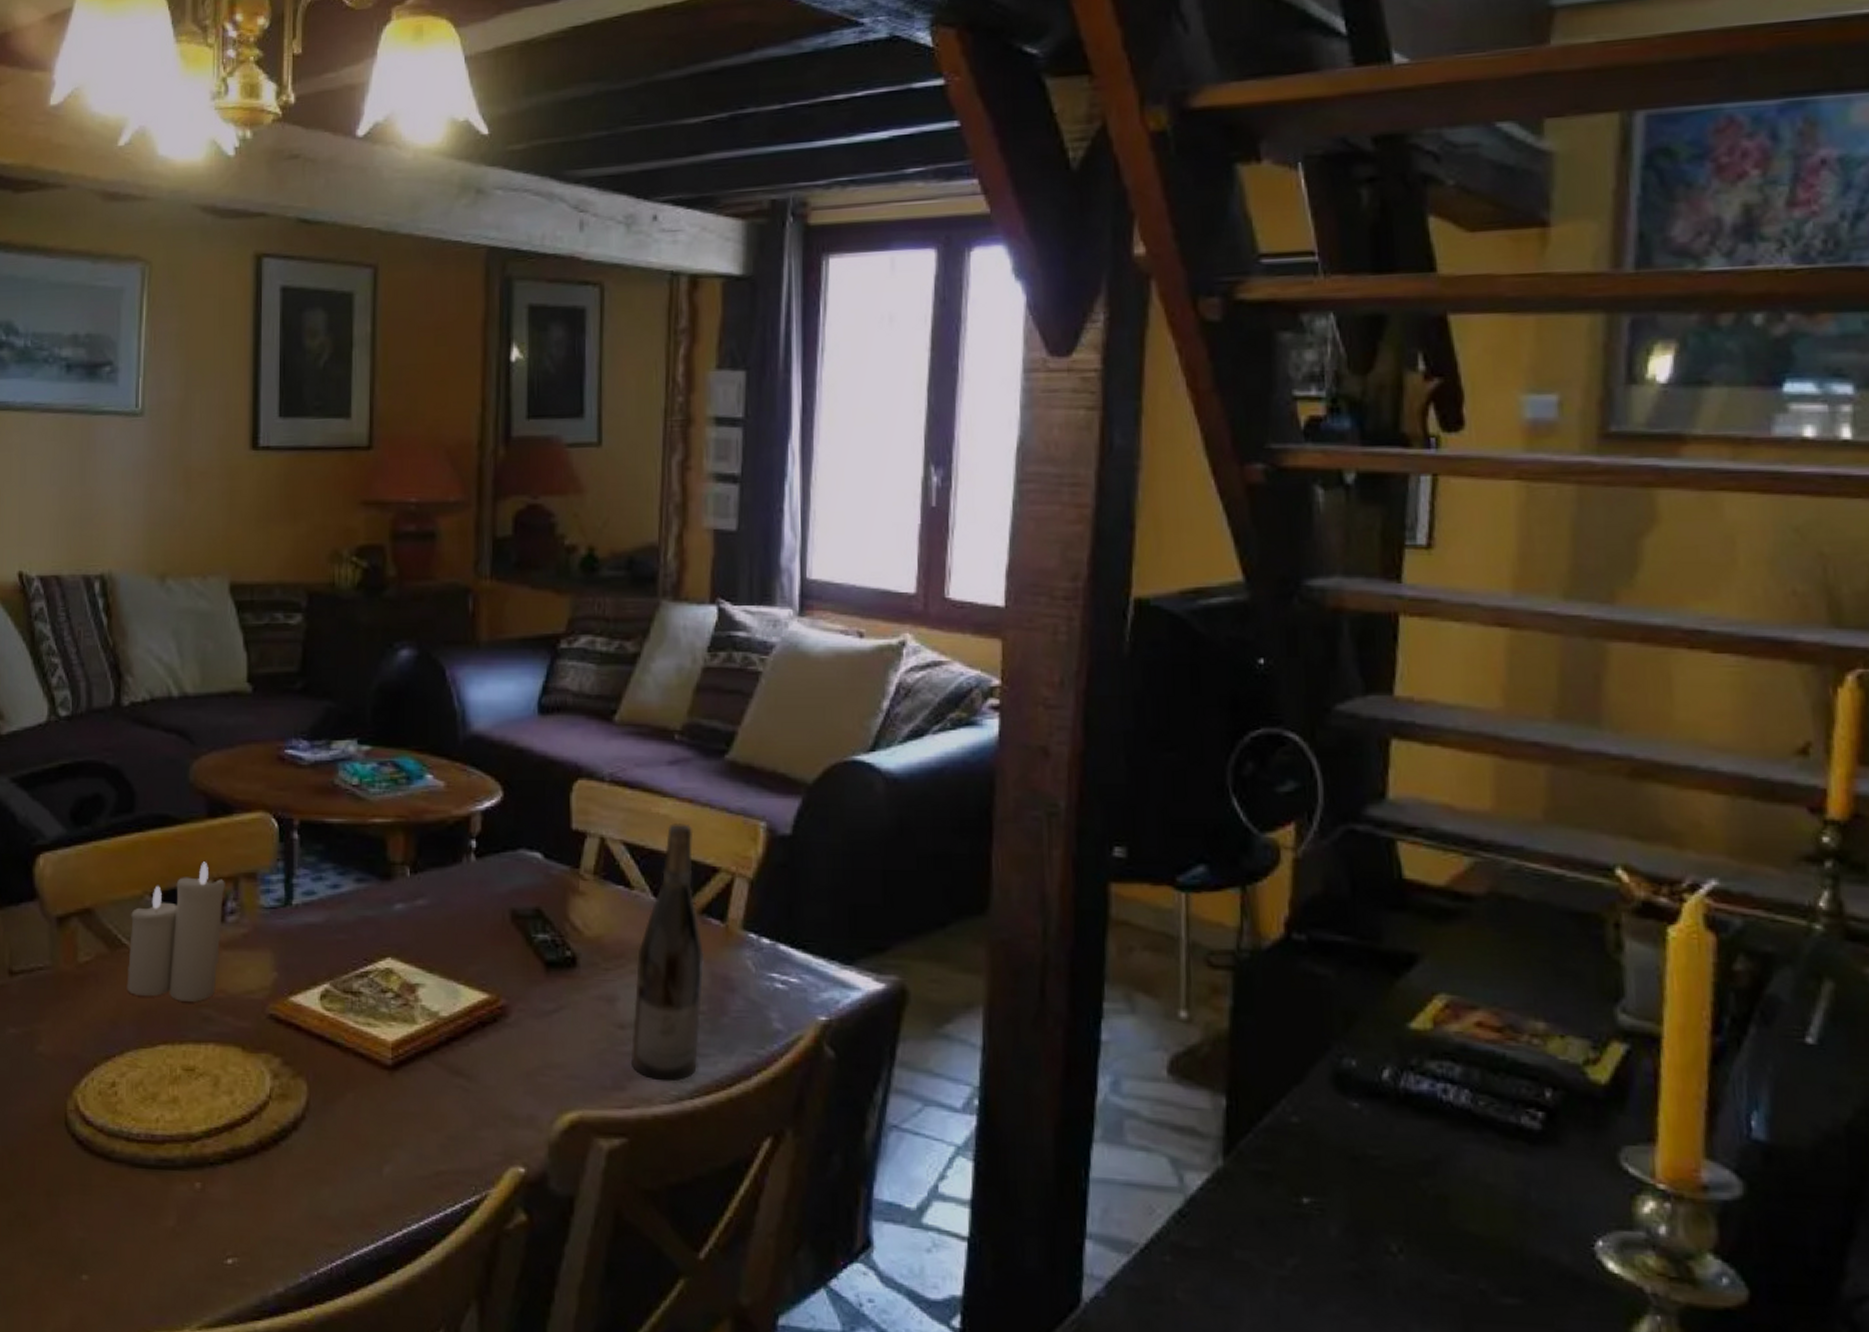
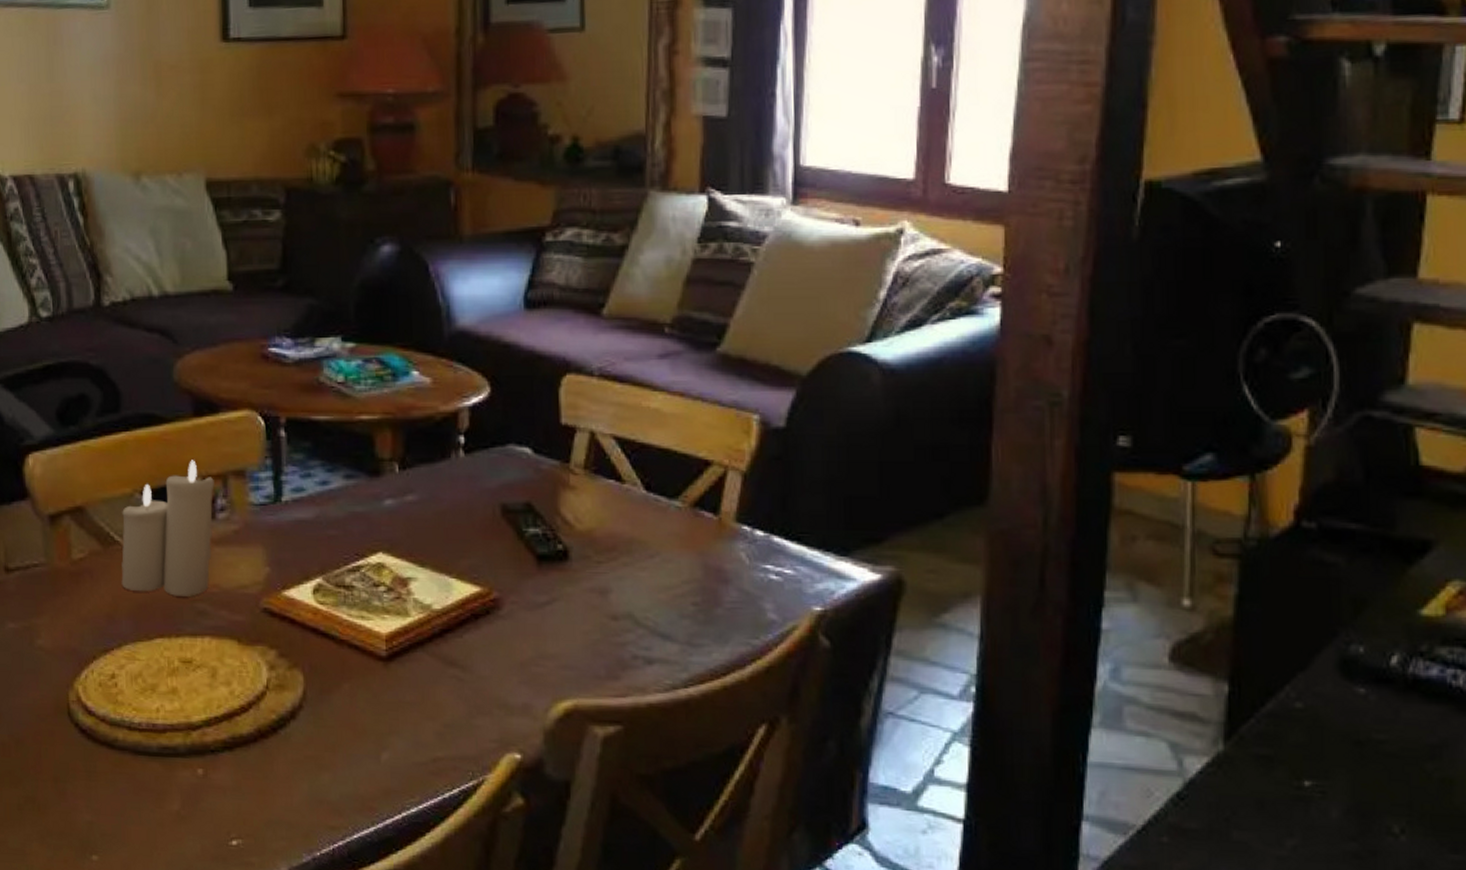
wine bottle: present [631,823,705,1082] -> none [625,417,698,671]

